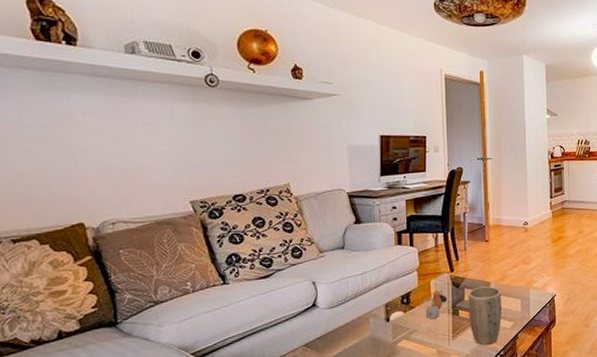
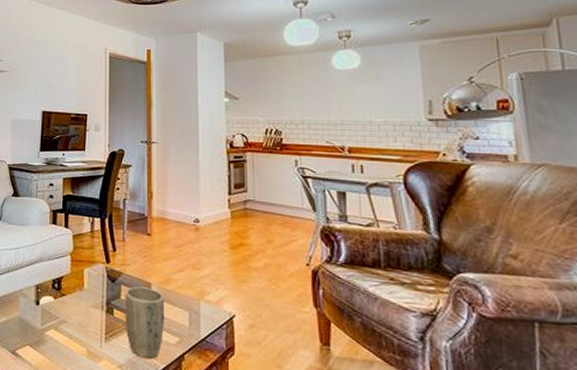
teapot: present [425,290,448,319] -> none [77,281,102,313]

